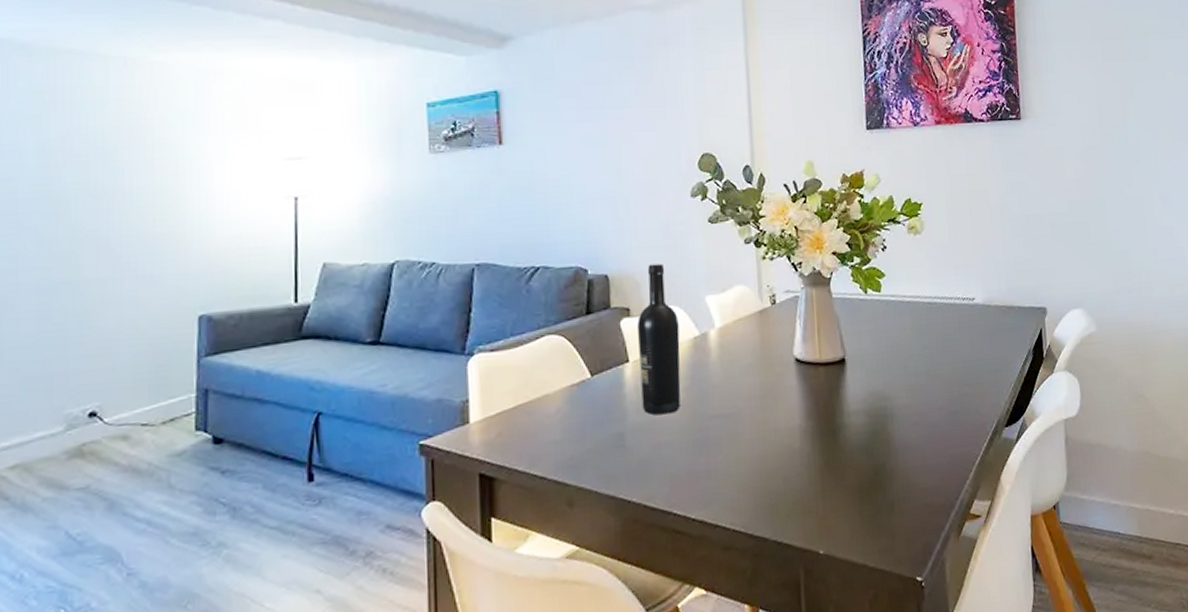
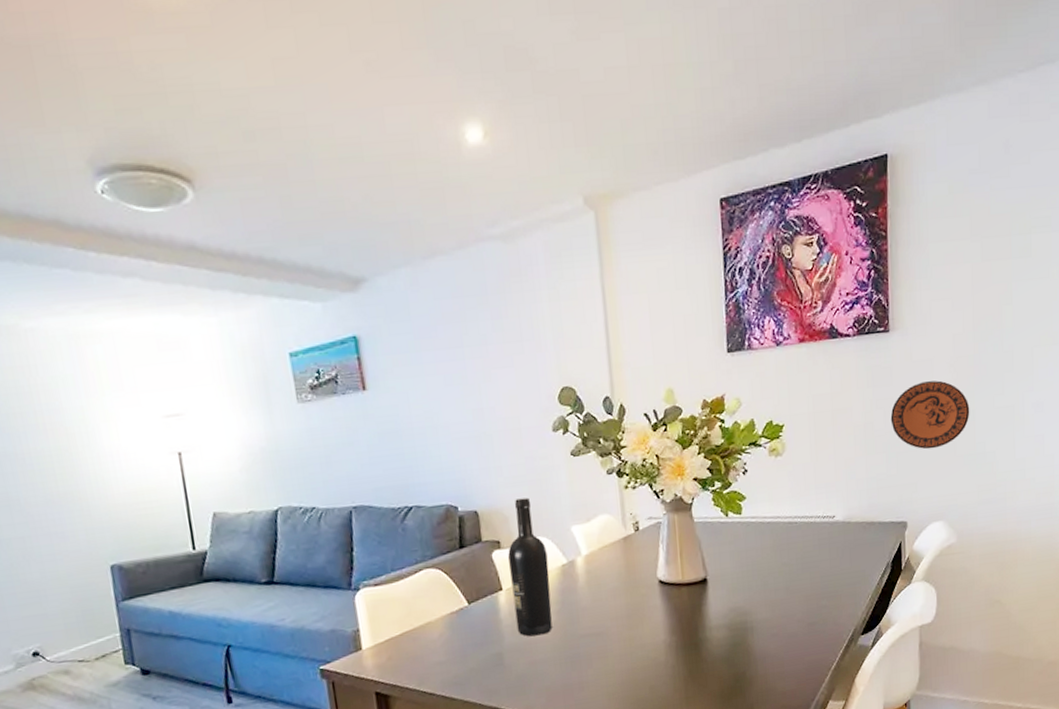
decorative plate: none [1025,168,1102,235] -> present [890,380,970,450]

